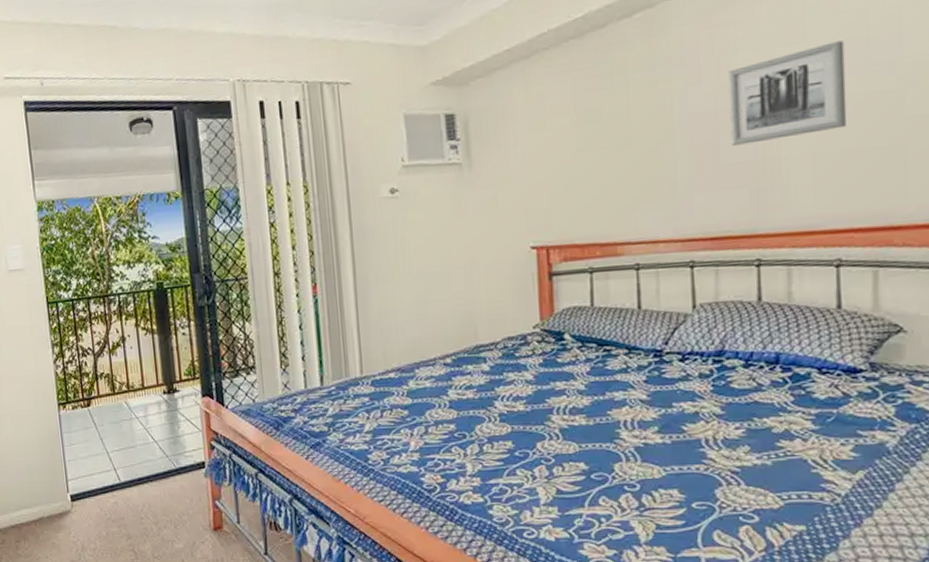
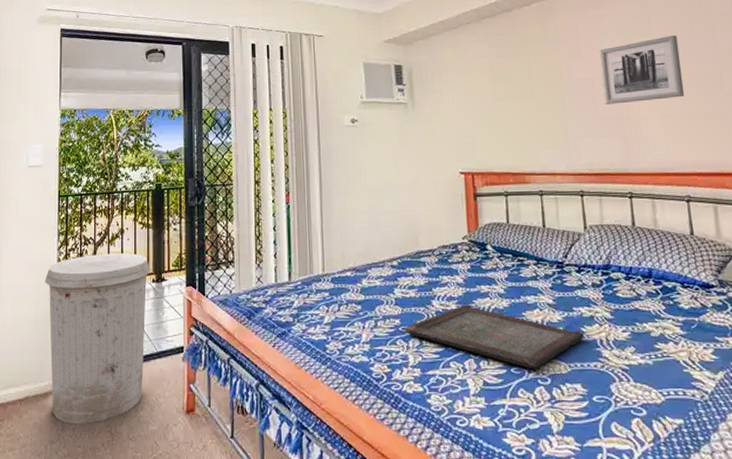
trash can: none [43,363,164,543] -> present [44,252,151,424]
serving tray: none [461,404,685,475] -> present [405,304,584,369]

